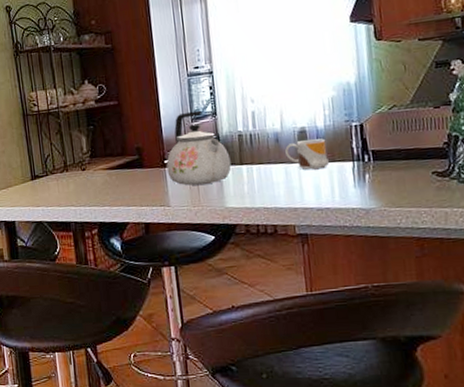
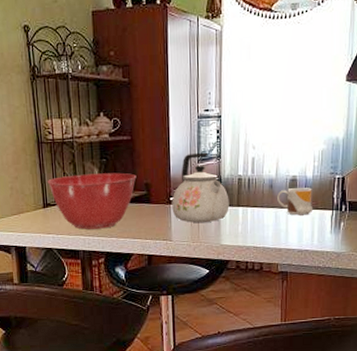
mixing bowl: none [34,138,127,200] -> present [47,172,137,230]

